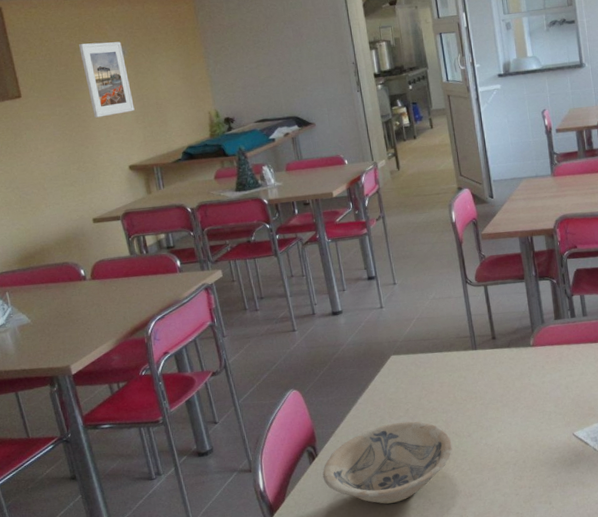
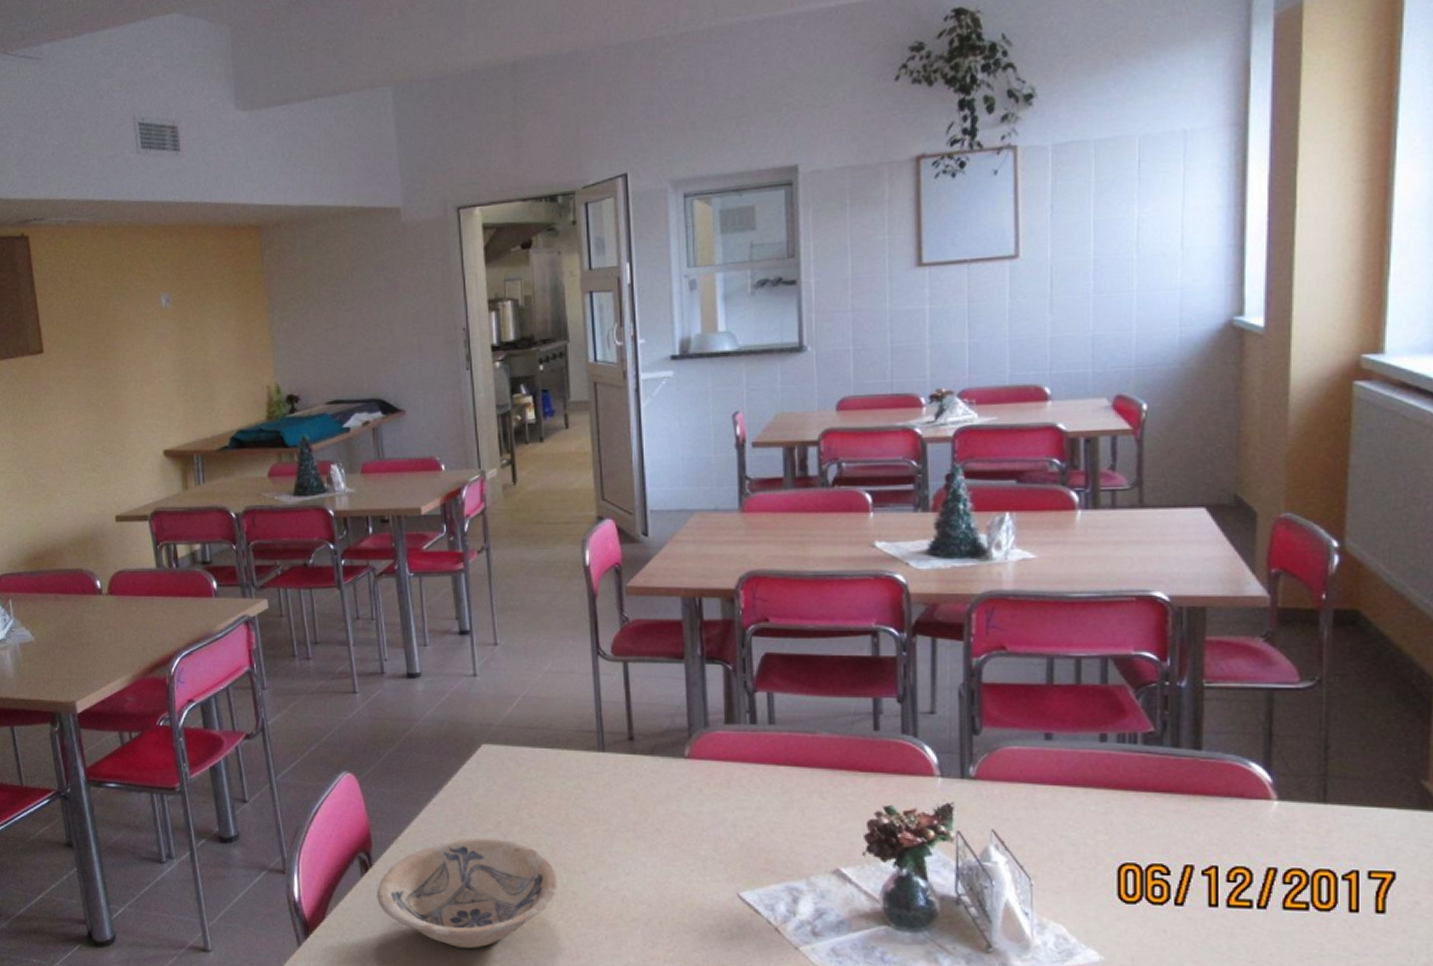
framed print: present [79,41,135,118] -> none [115,285,176,385]

